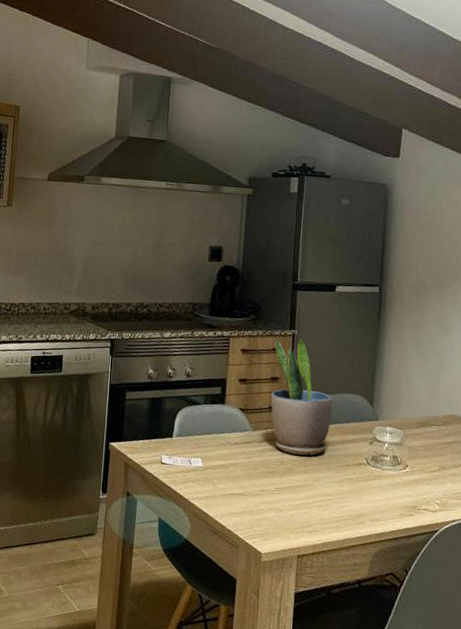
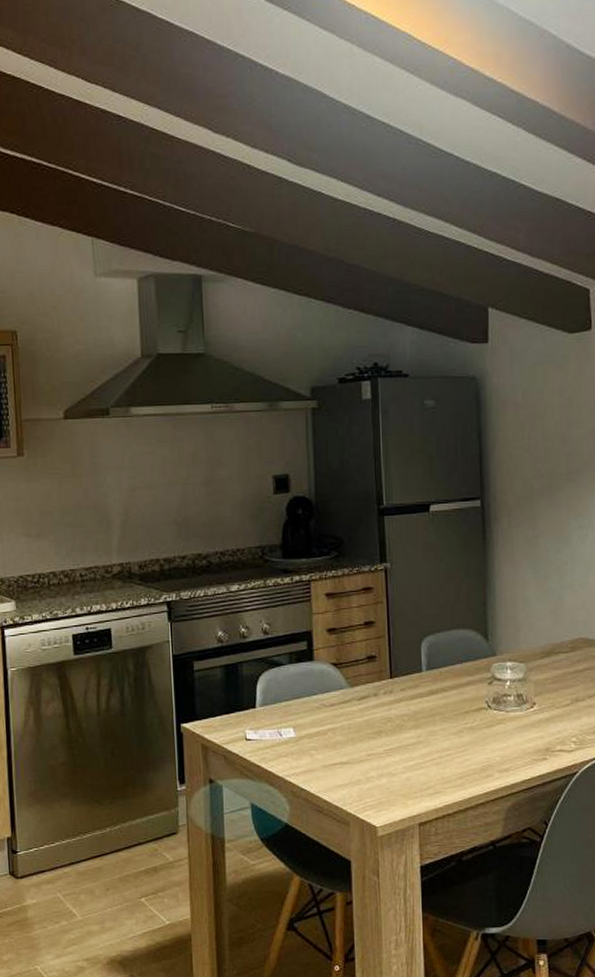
potted plant: present [271,339,333,456] -> none [365,572,440,708]

